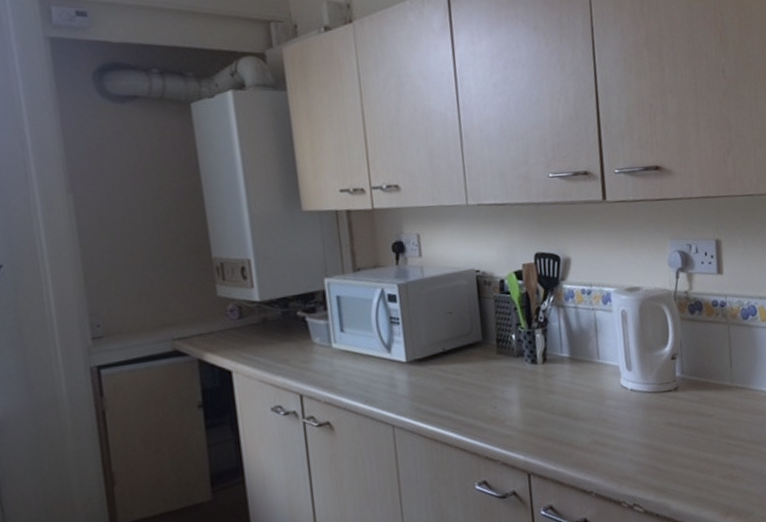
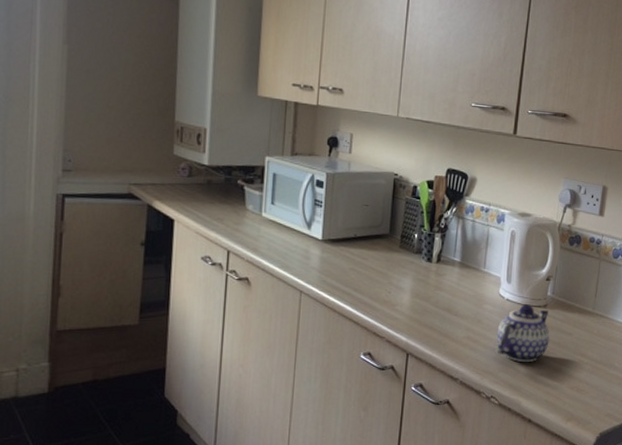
teapot: none [626,390,689,459] -> present [496,304,550,363]

